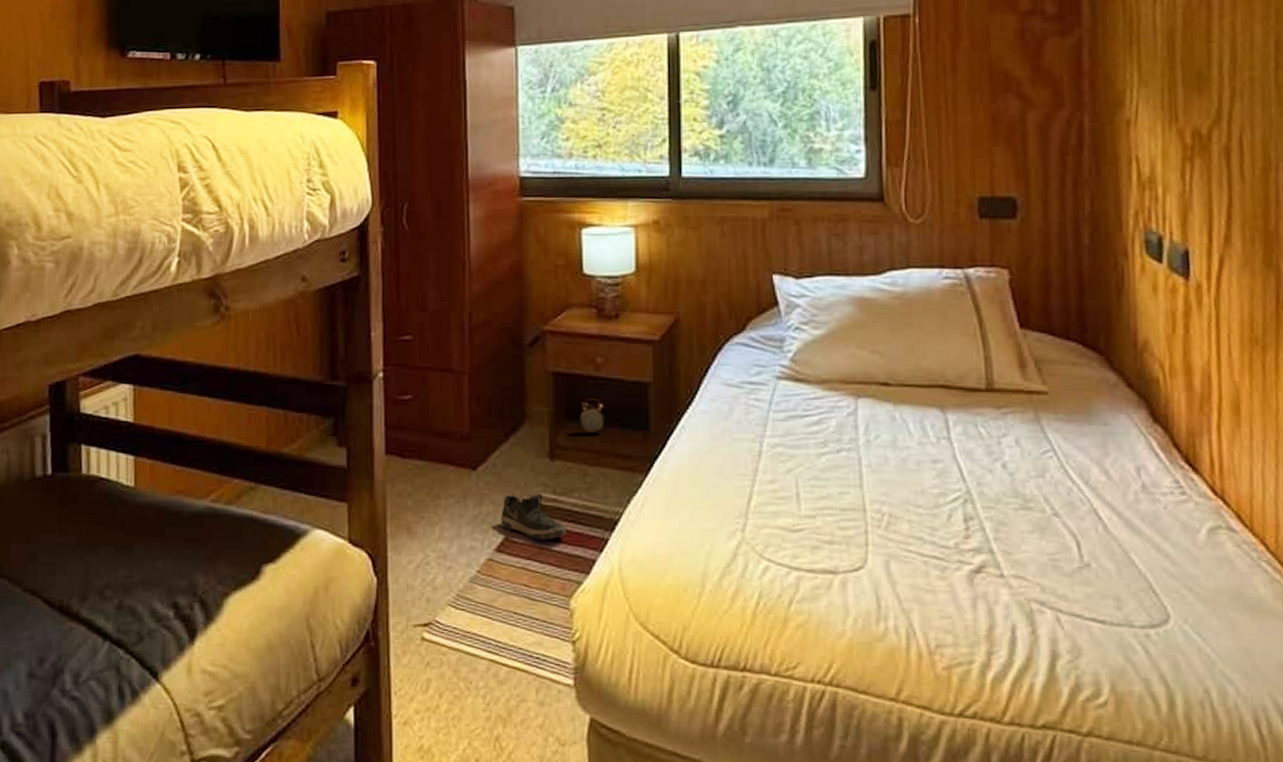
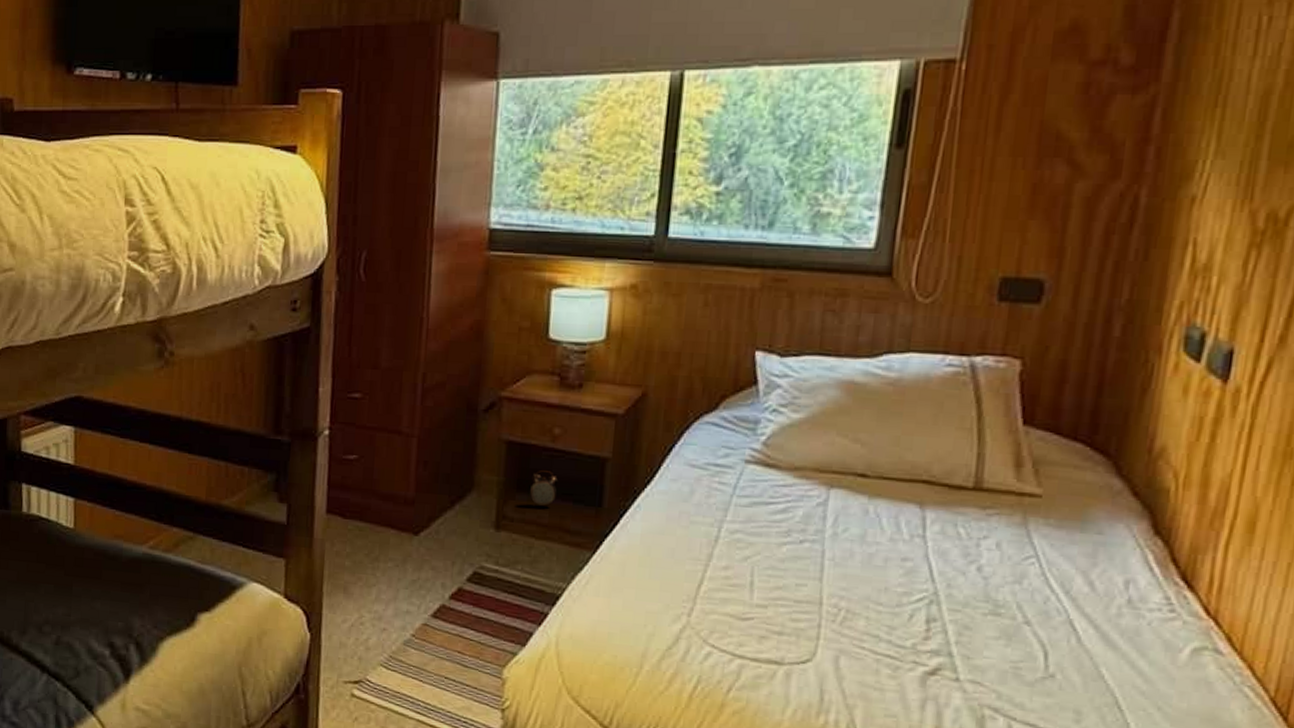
athletic shoe: present [501,493,566,540] -> none [439,562,506,610]

